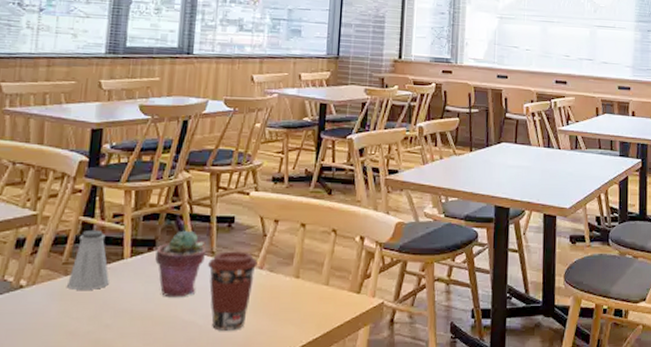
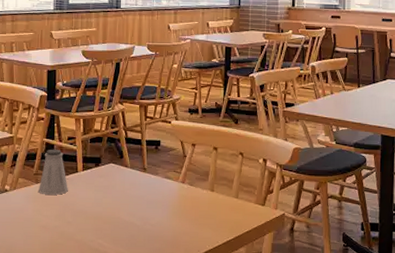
potted succulent: present [155,230,207,298] -> none [101,151,140,203]
coffee cup: present [207,250,258,331] -> none [141,167,180,231]

